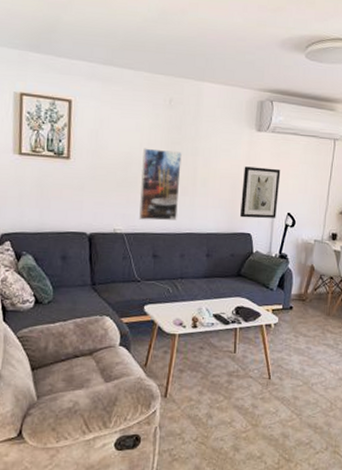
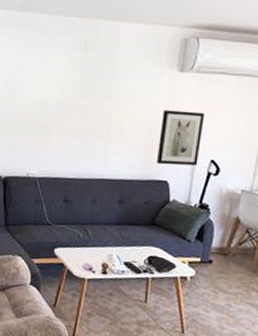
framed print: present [139,148,182,221] -> none [51,93,96,166]

